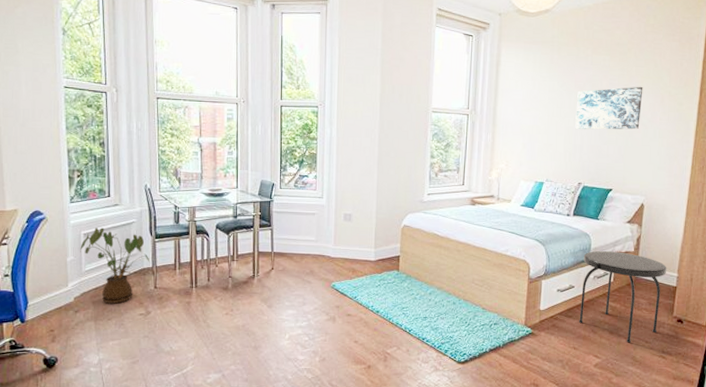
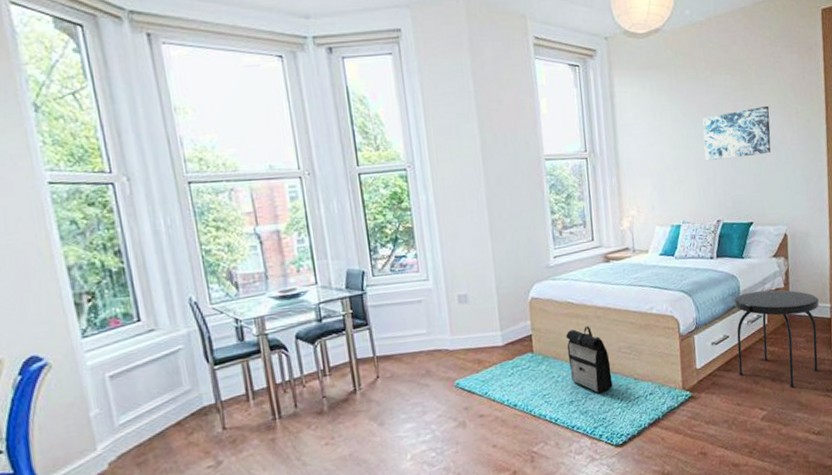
house plant: present [80,227,150,304] -> none [106,363,212,463]
backpack: none [427,257,463,315] -> present [565,326,613,393]

